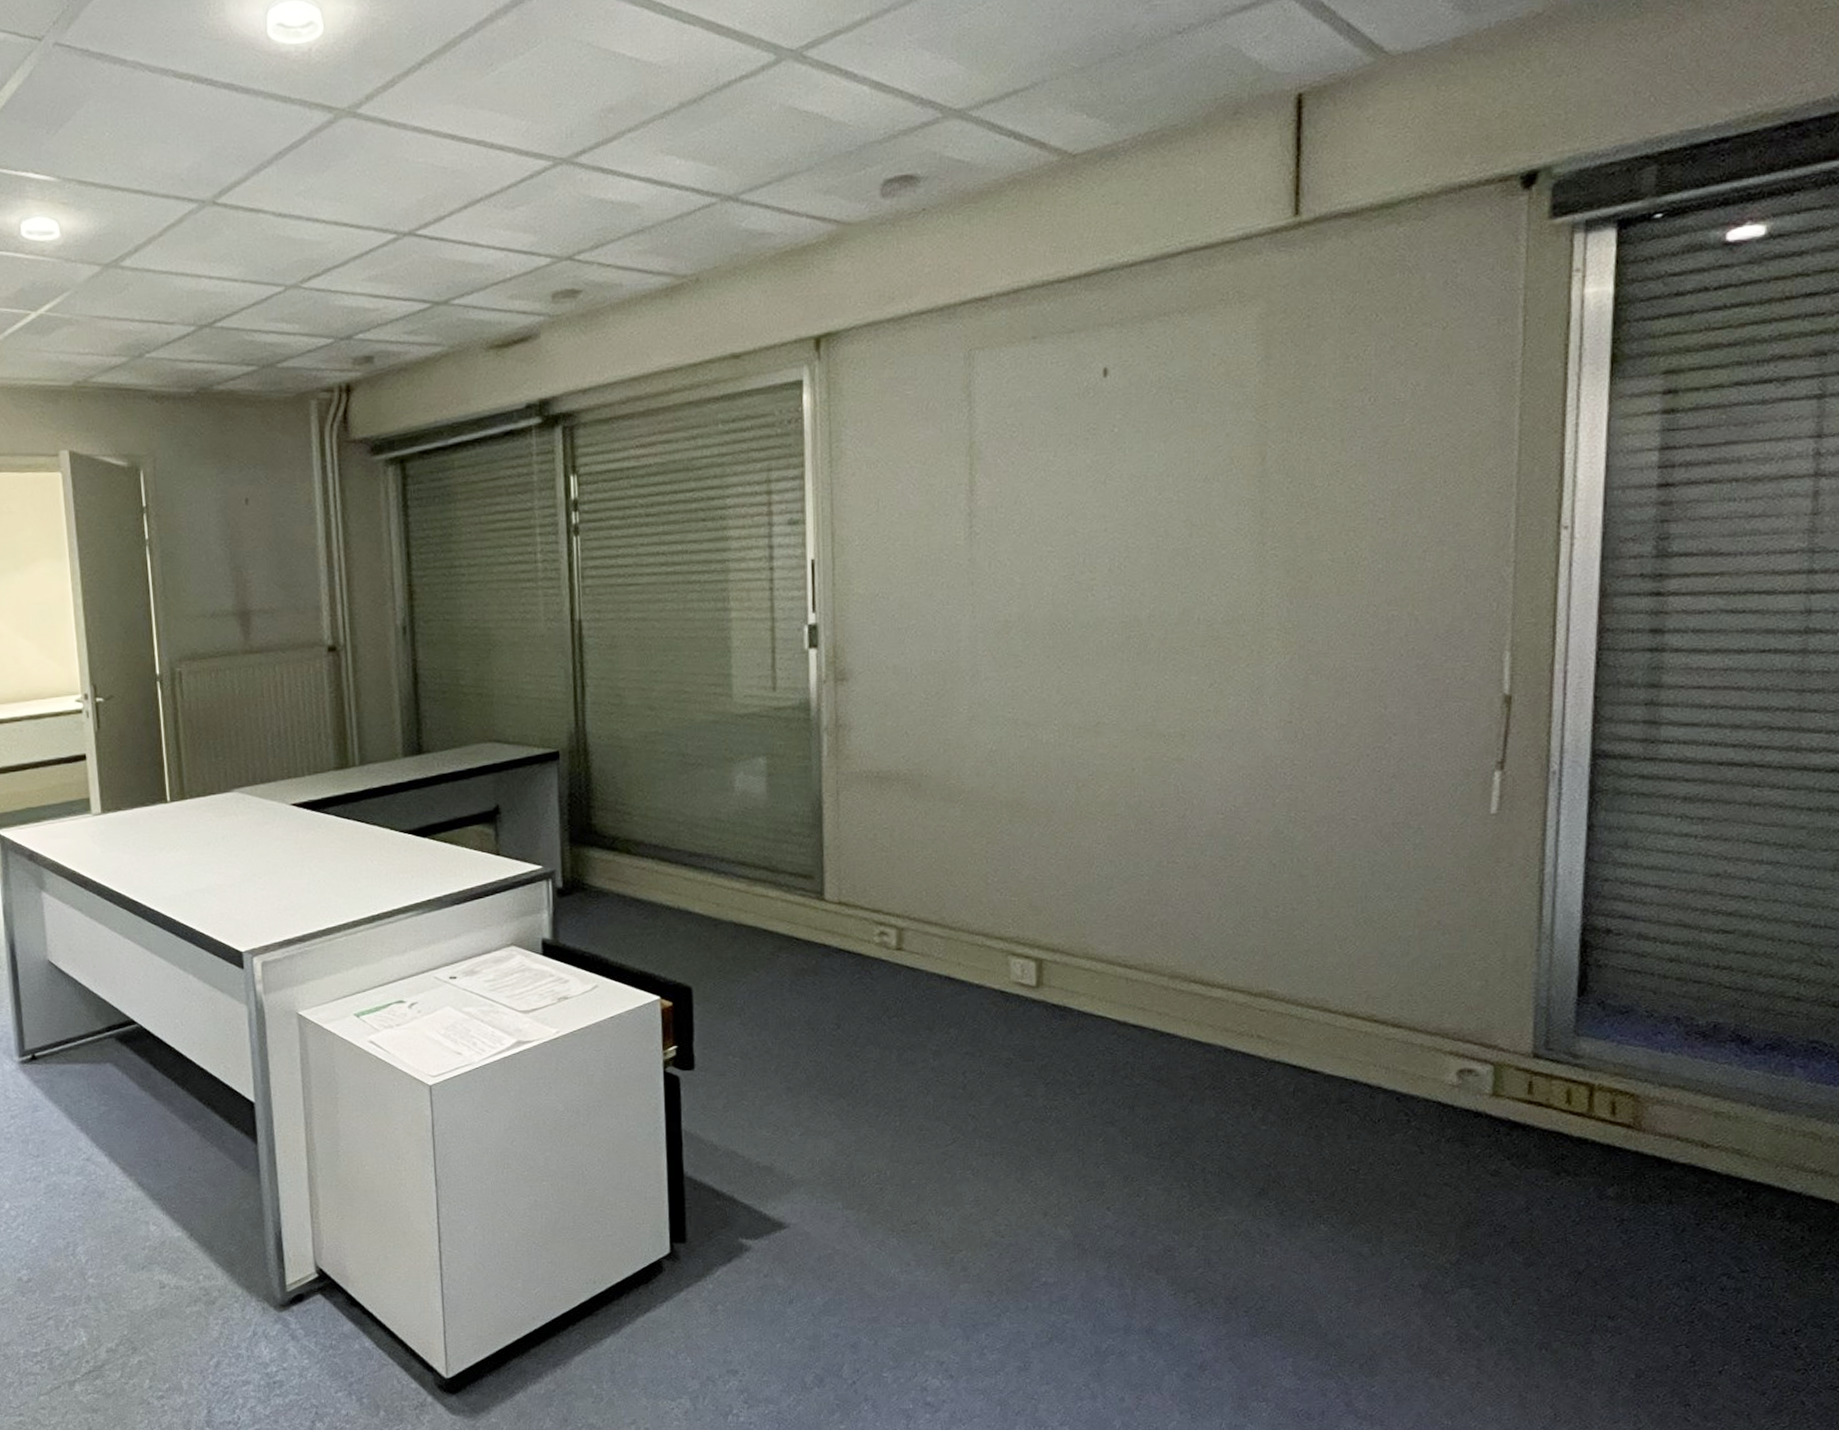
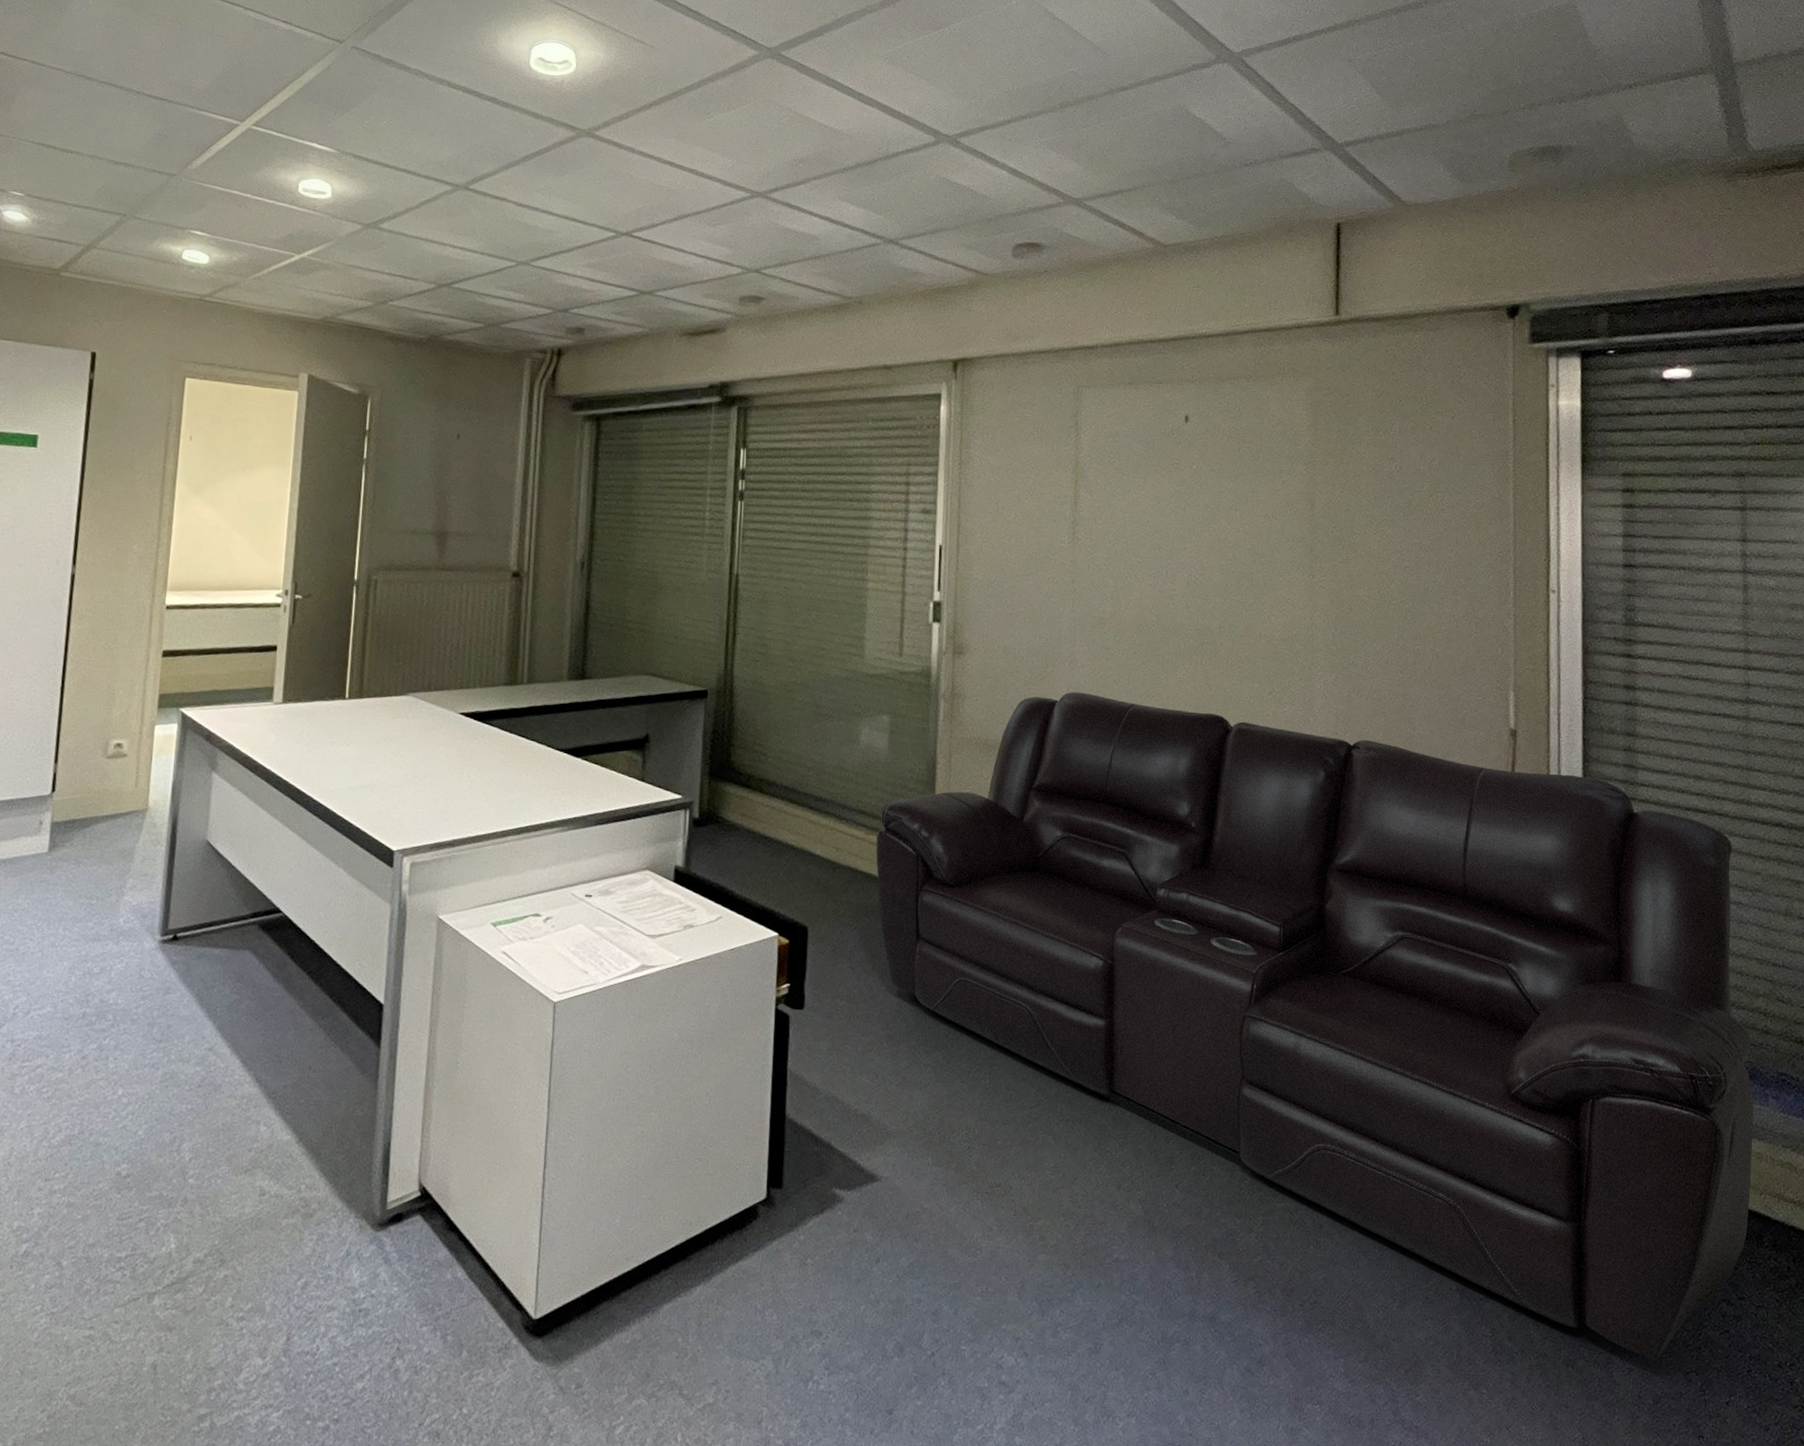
sofa: none [760,708,1778,1335] -> present [876,692,1754,1359]

